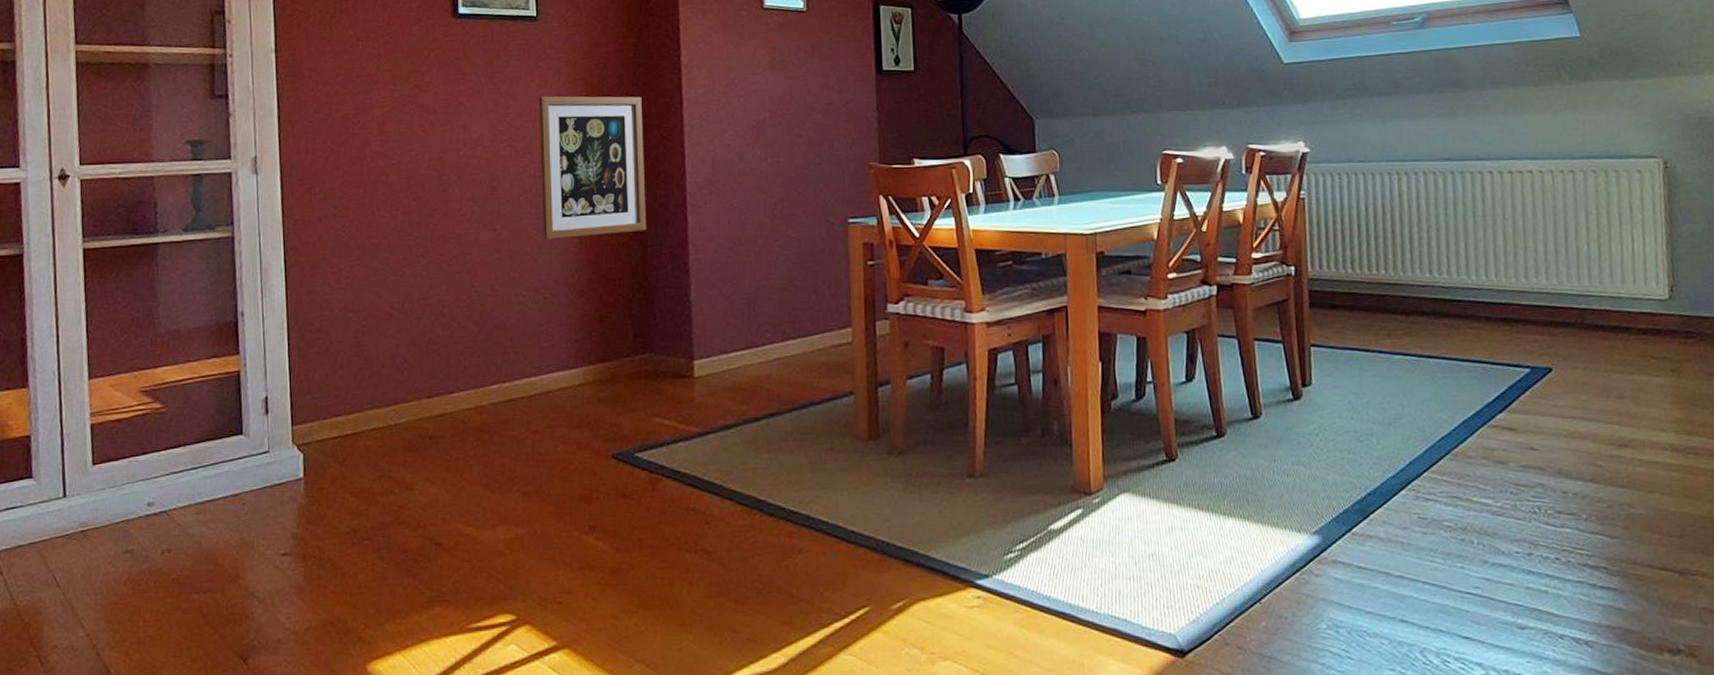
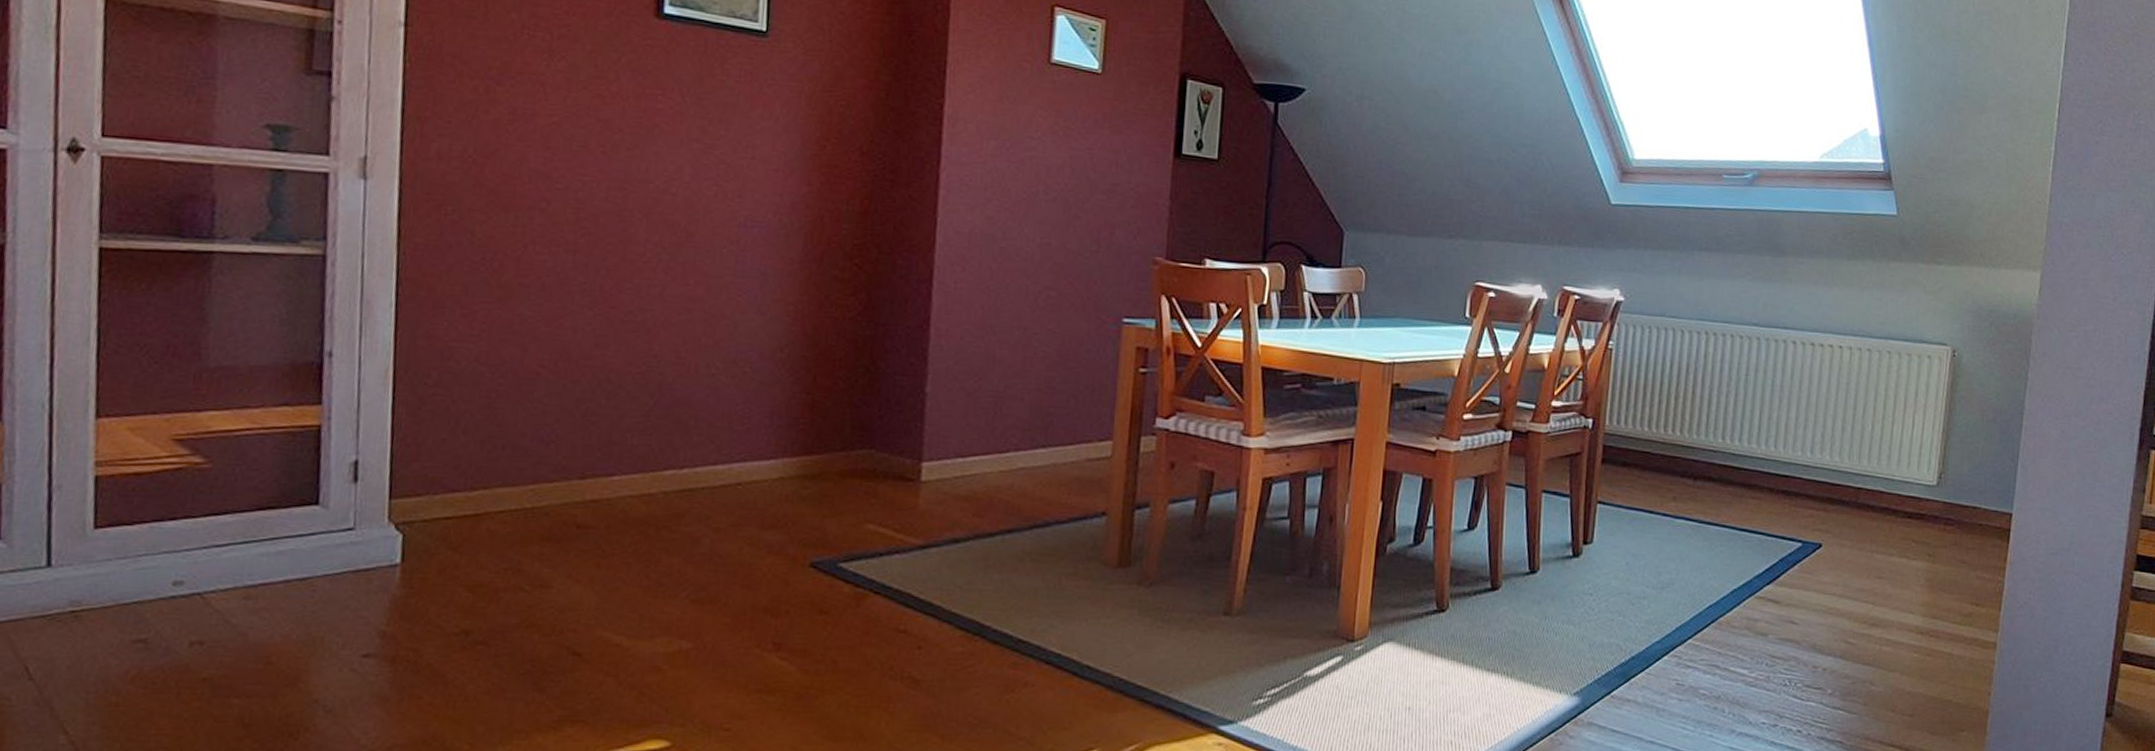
wall art: present [539,96,647,240] -> none [748,130,890,306]

